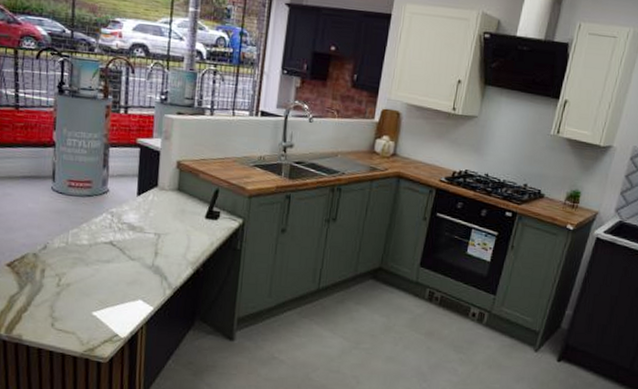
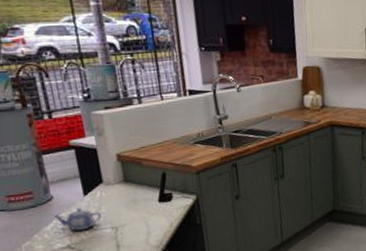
teapot: none [105,205,148,230] -> present [53,207,101,231]

